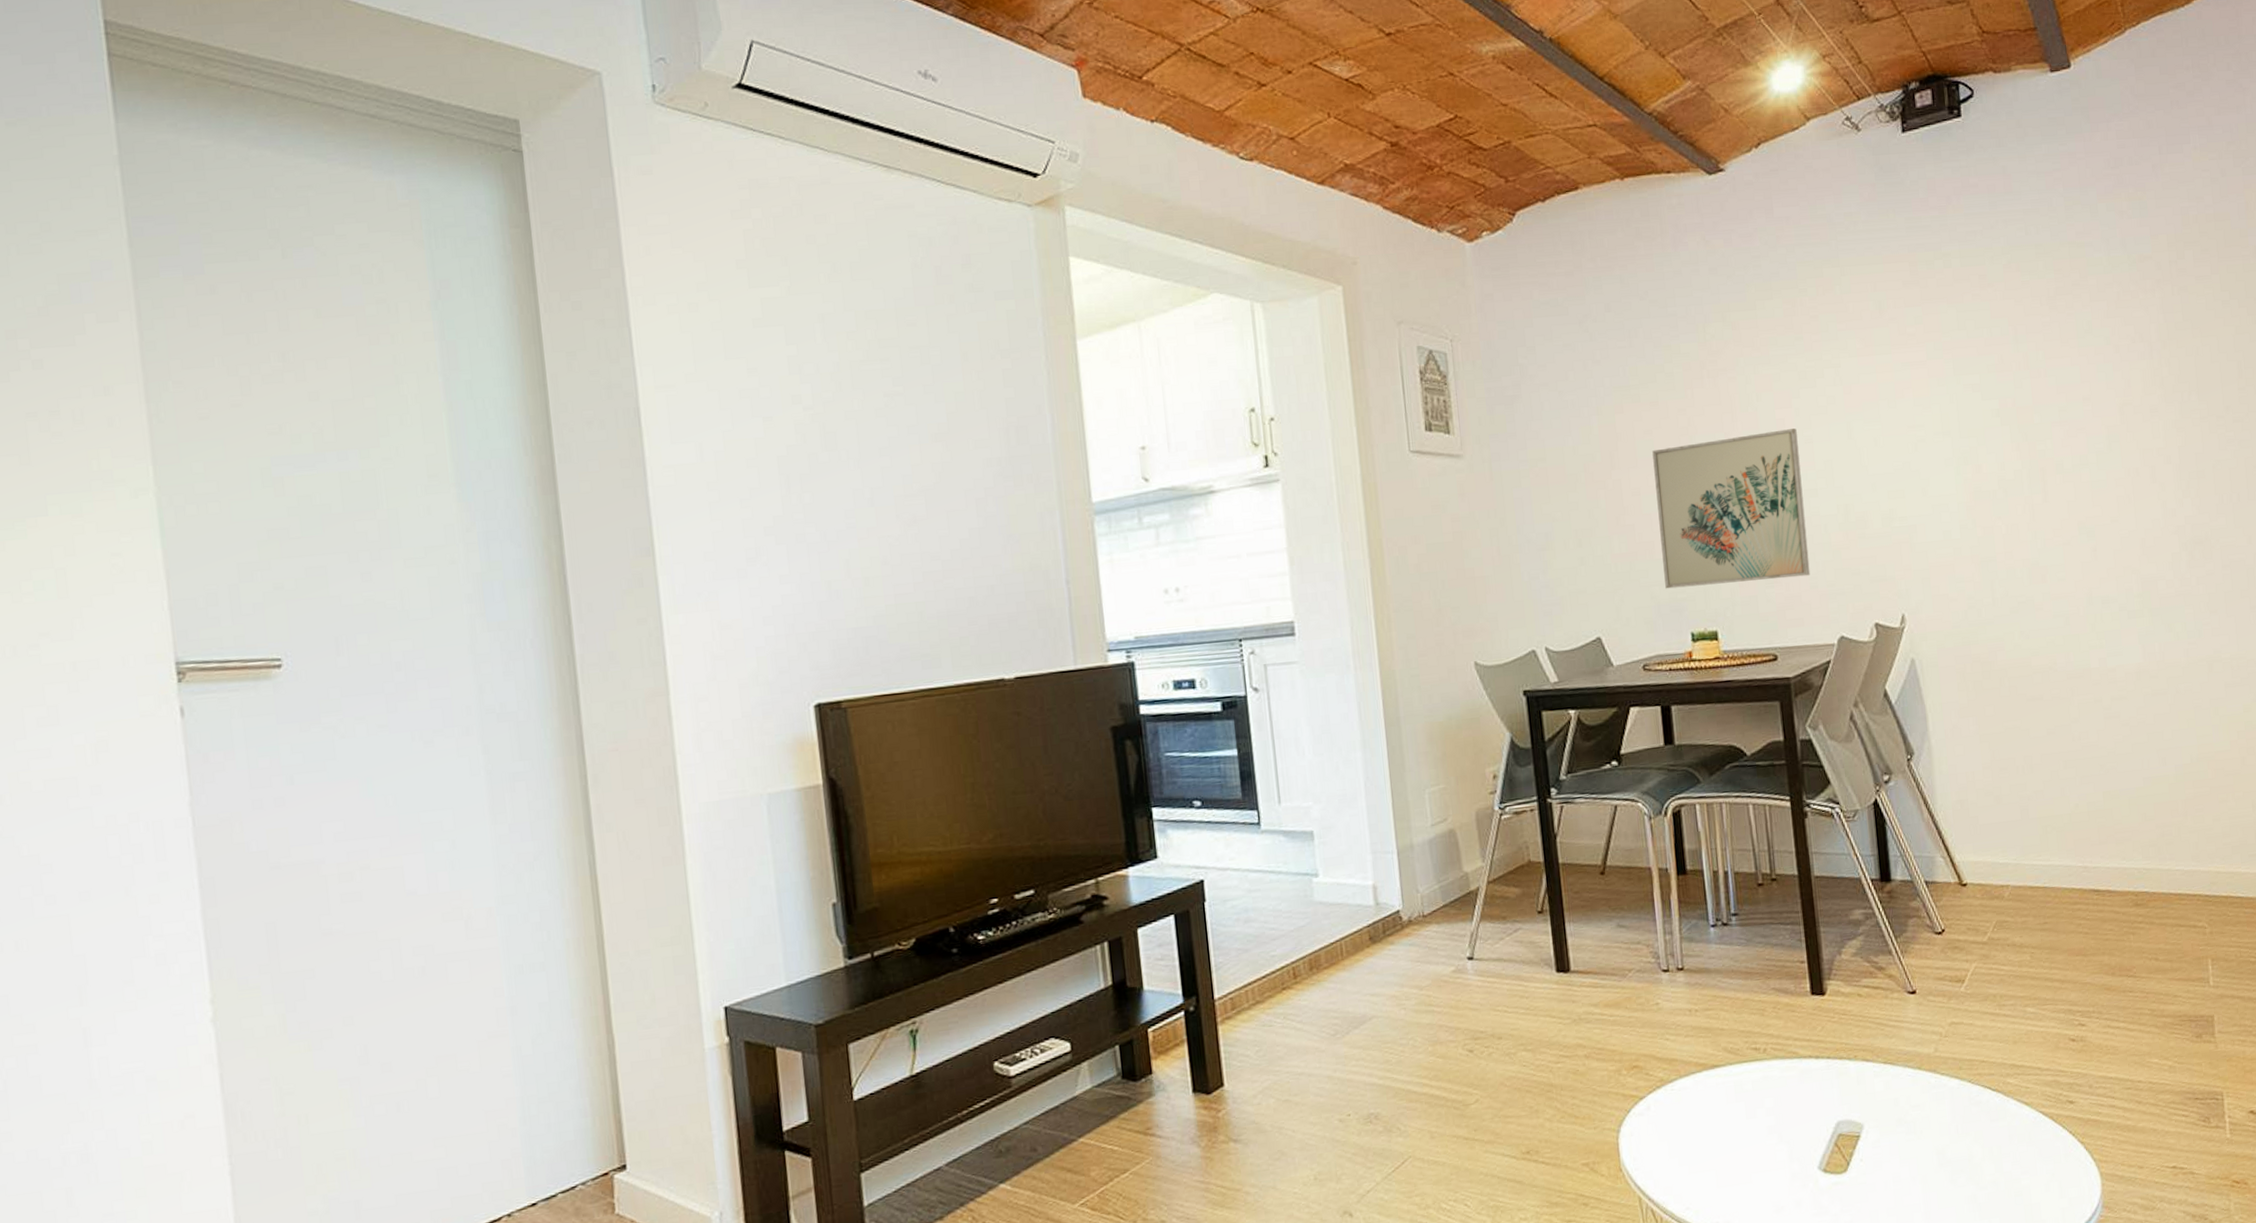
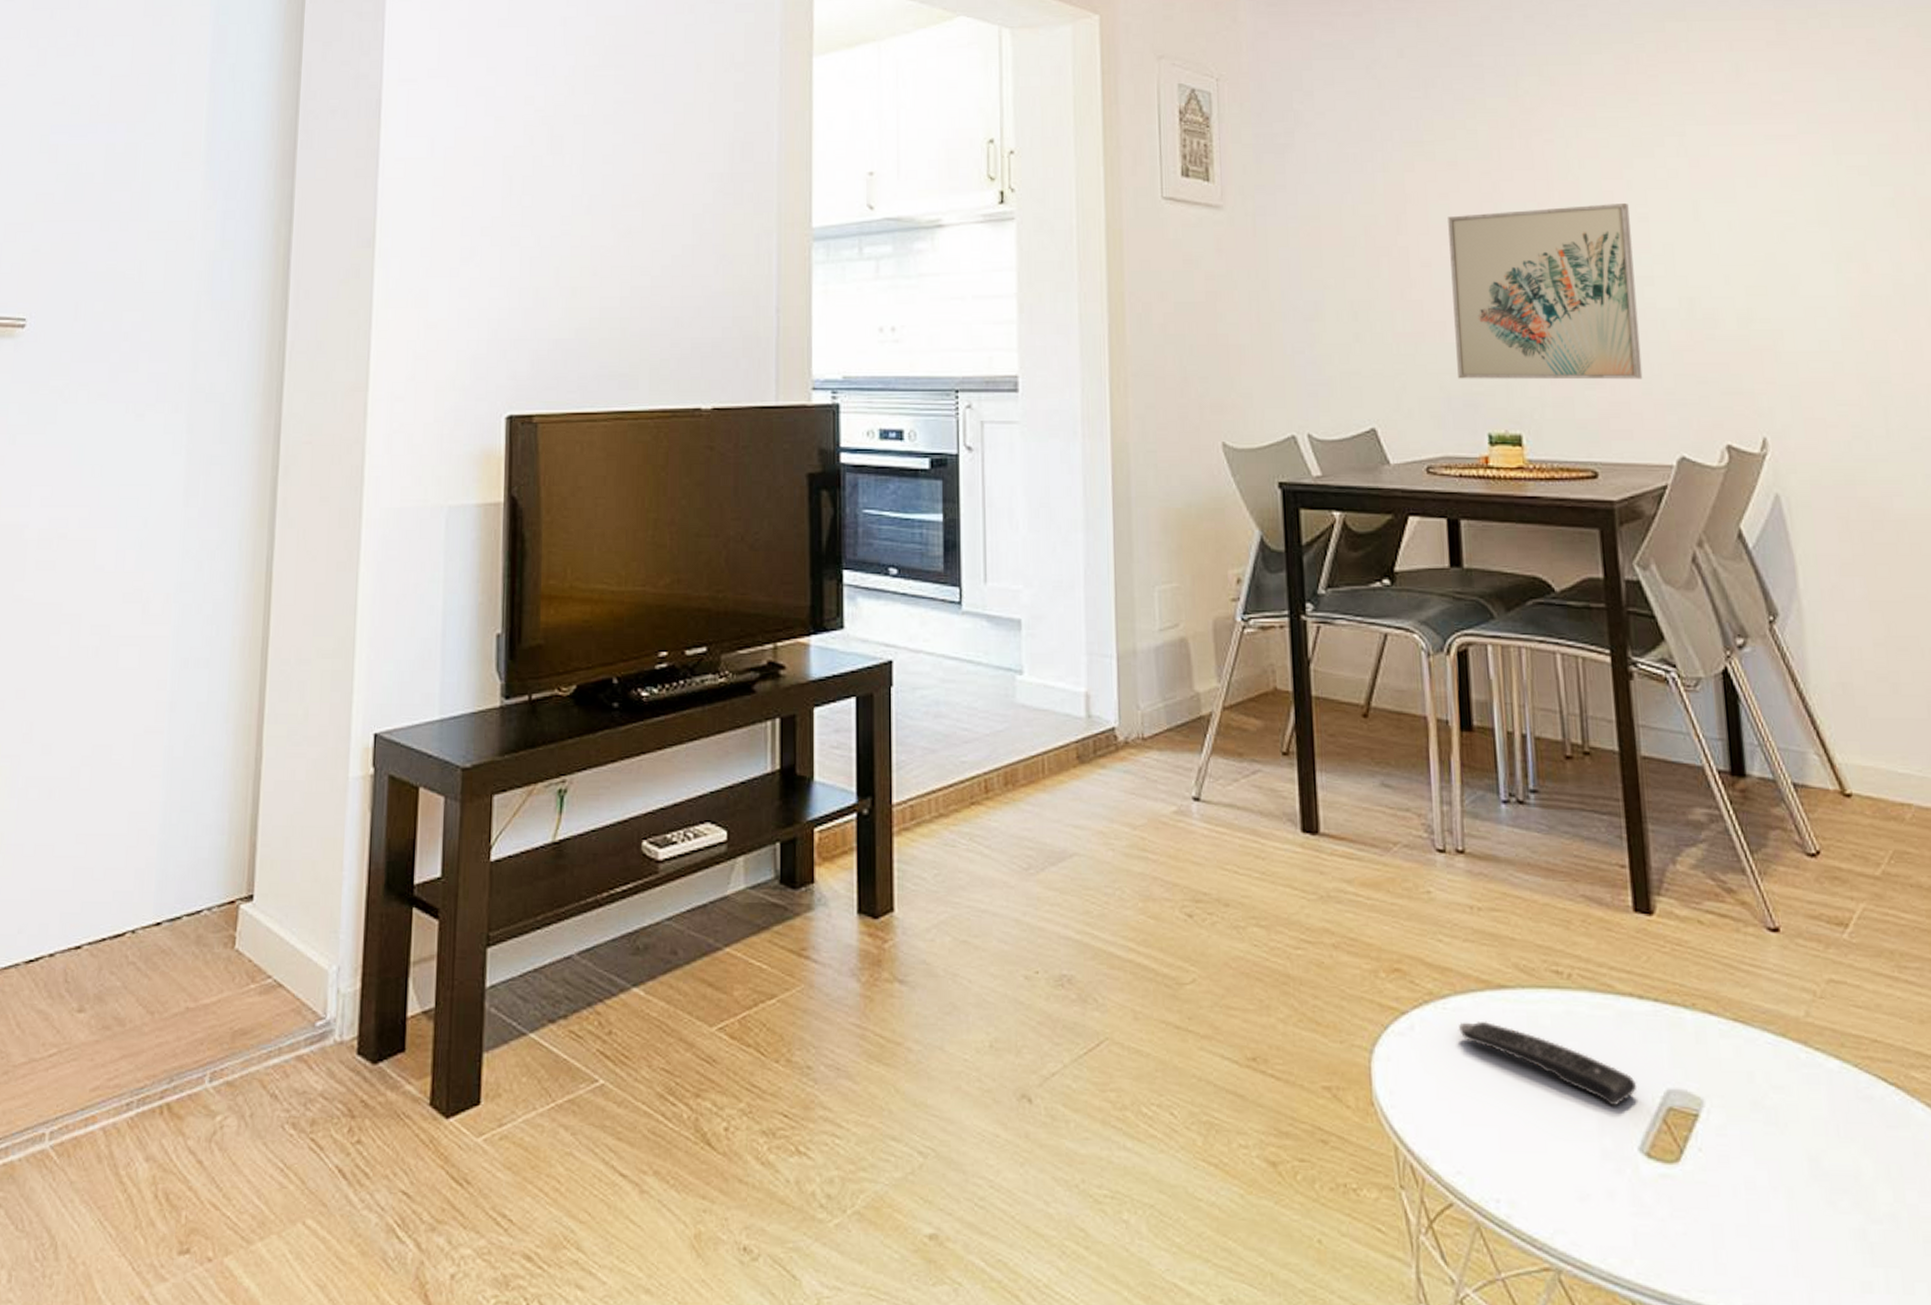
remote control: none [1683,1094,1816,1141] -> present [1458,1021,1637,1107]

